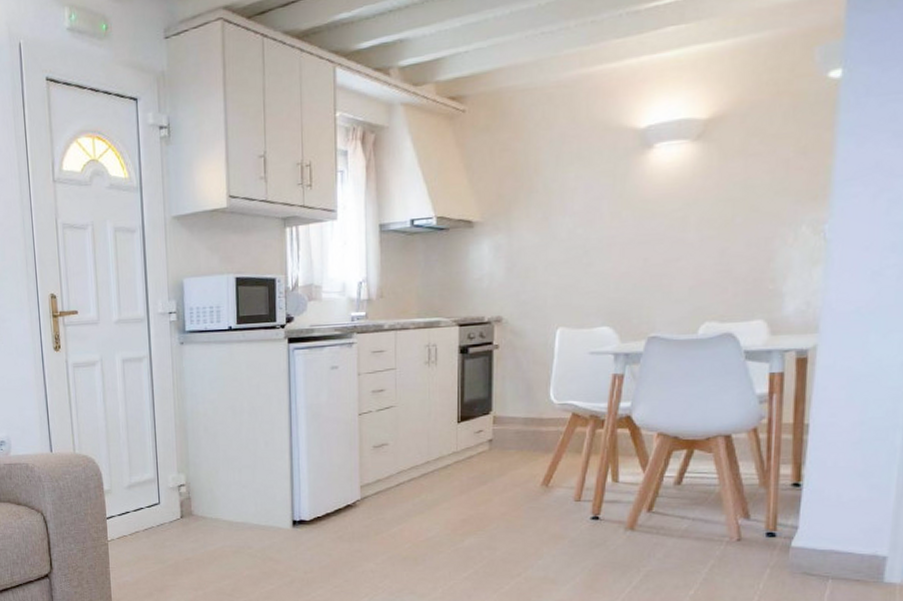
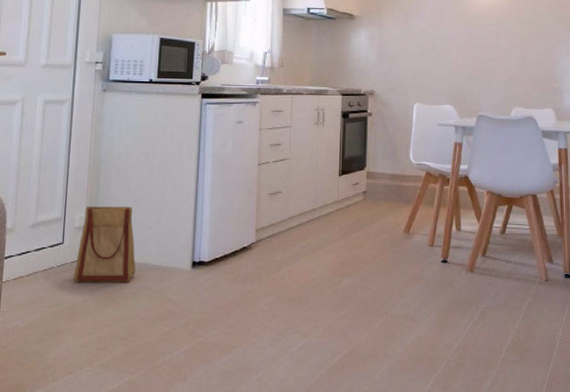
shopping bag: none [173,465,235,541] -> present [73,206,136,282]

